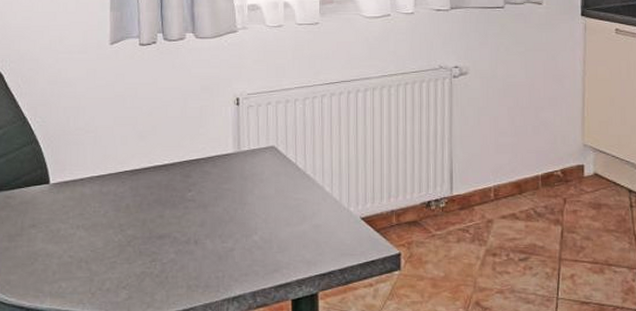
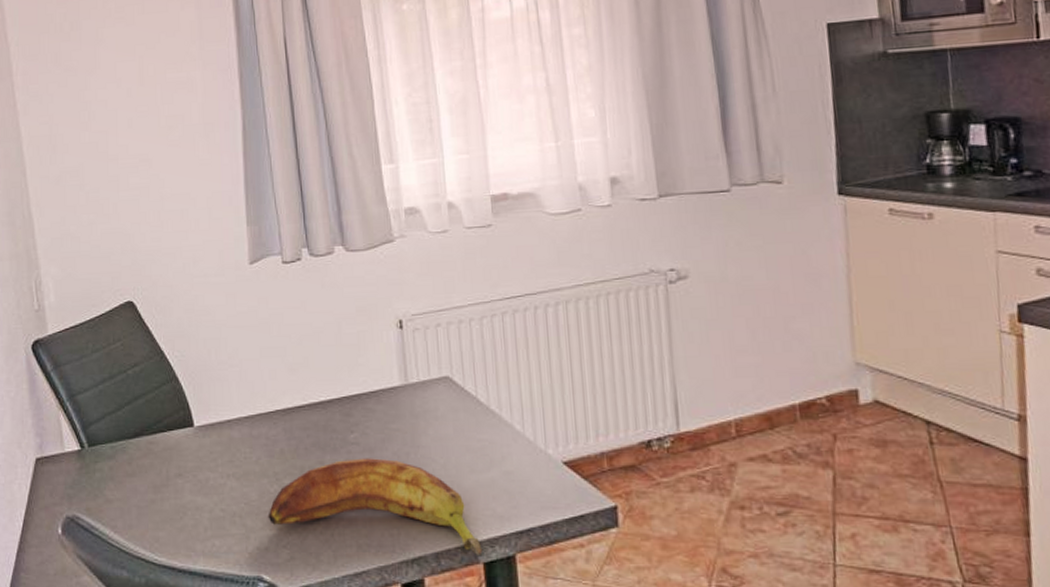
banana: none [111,213,292,293] -> present [268,458,483,555]

